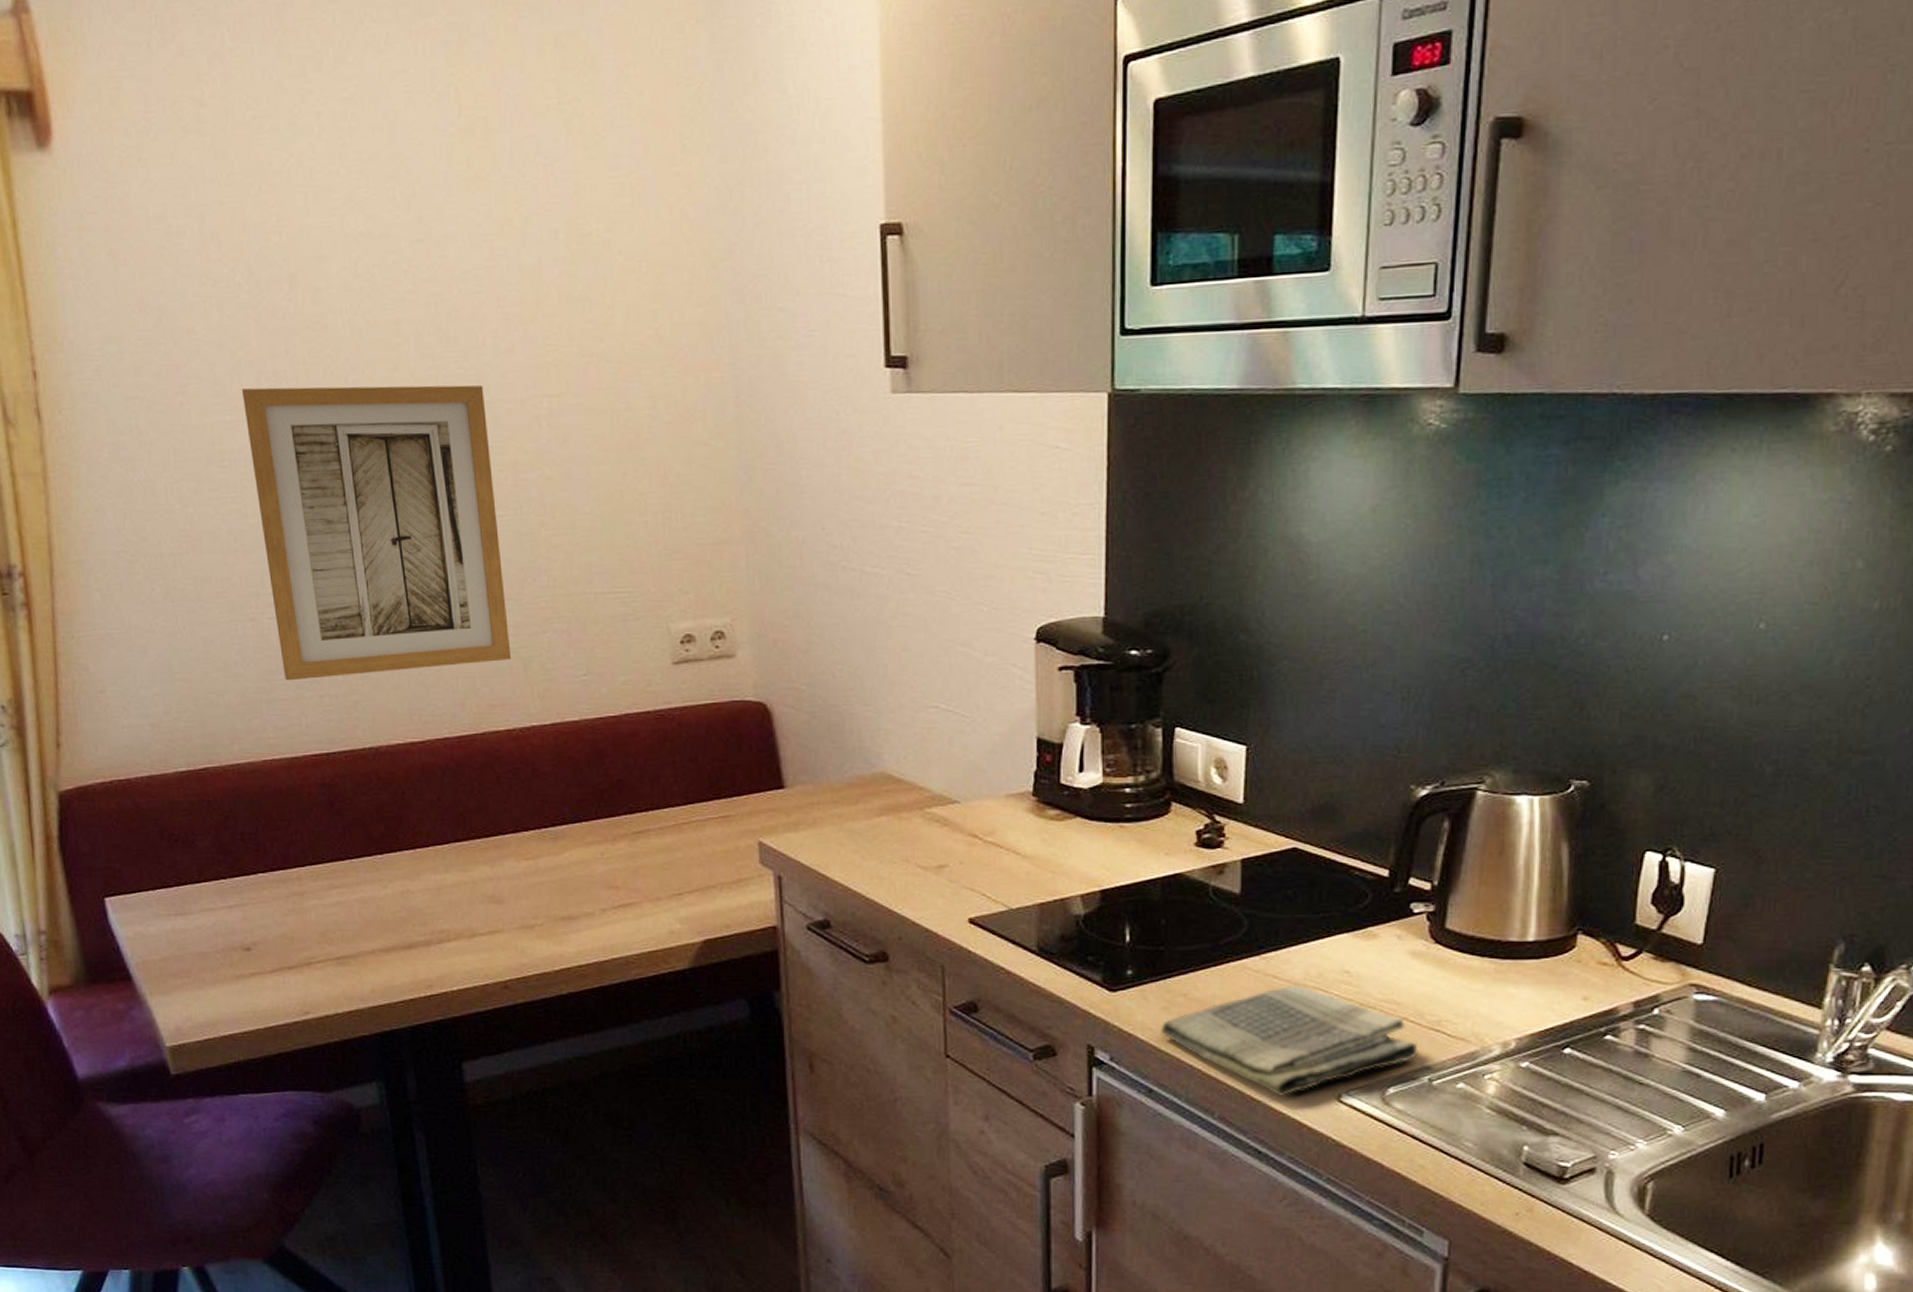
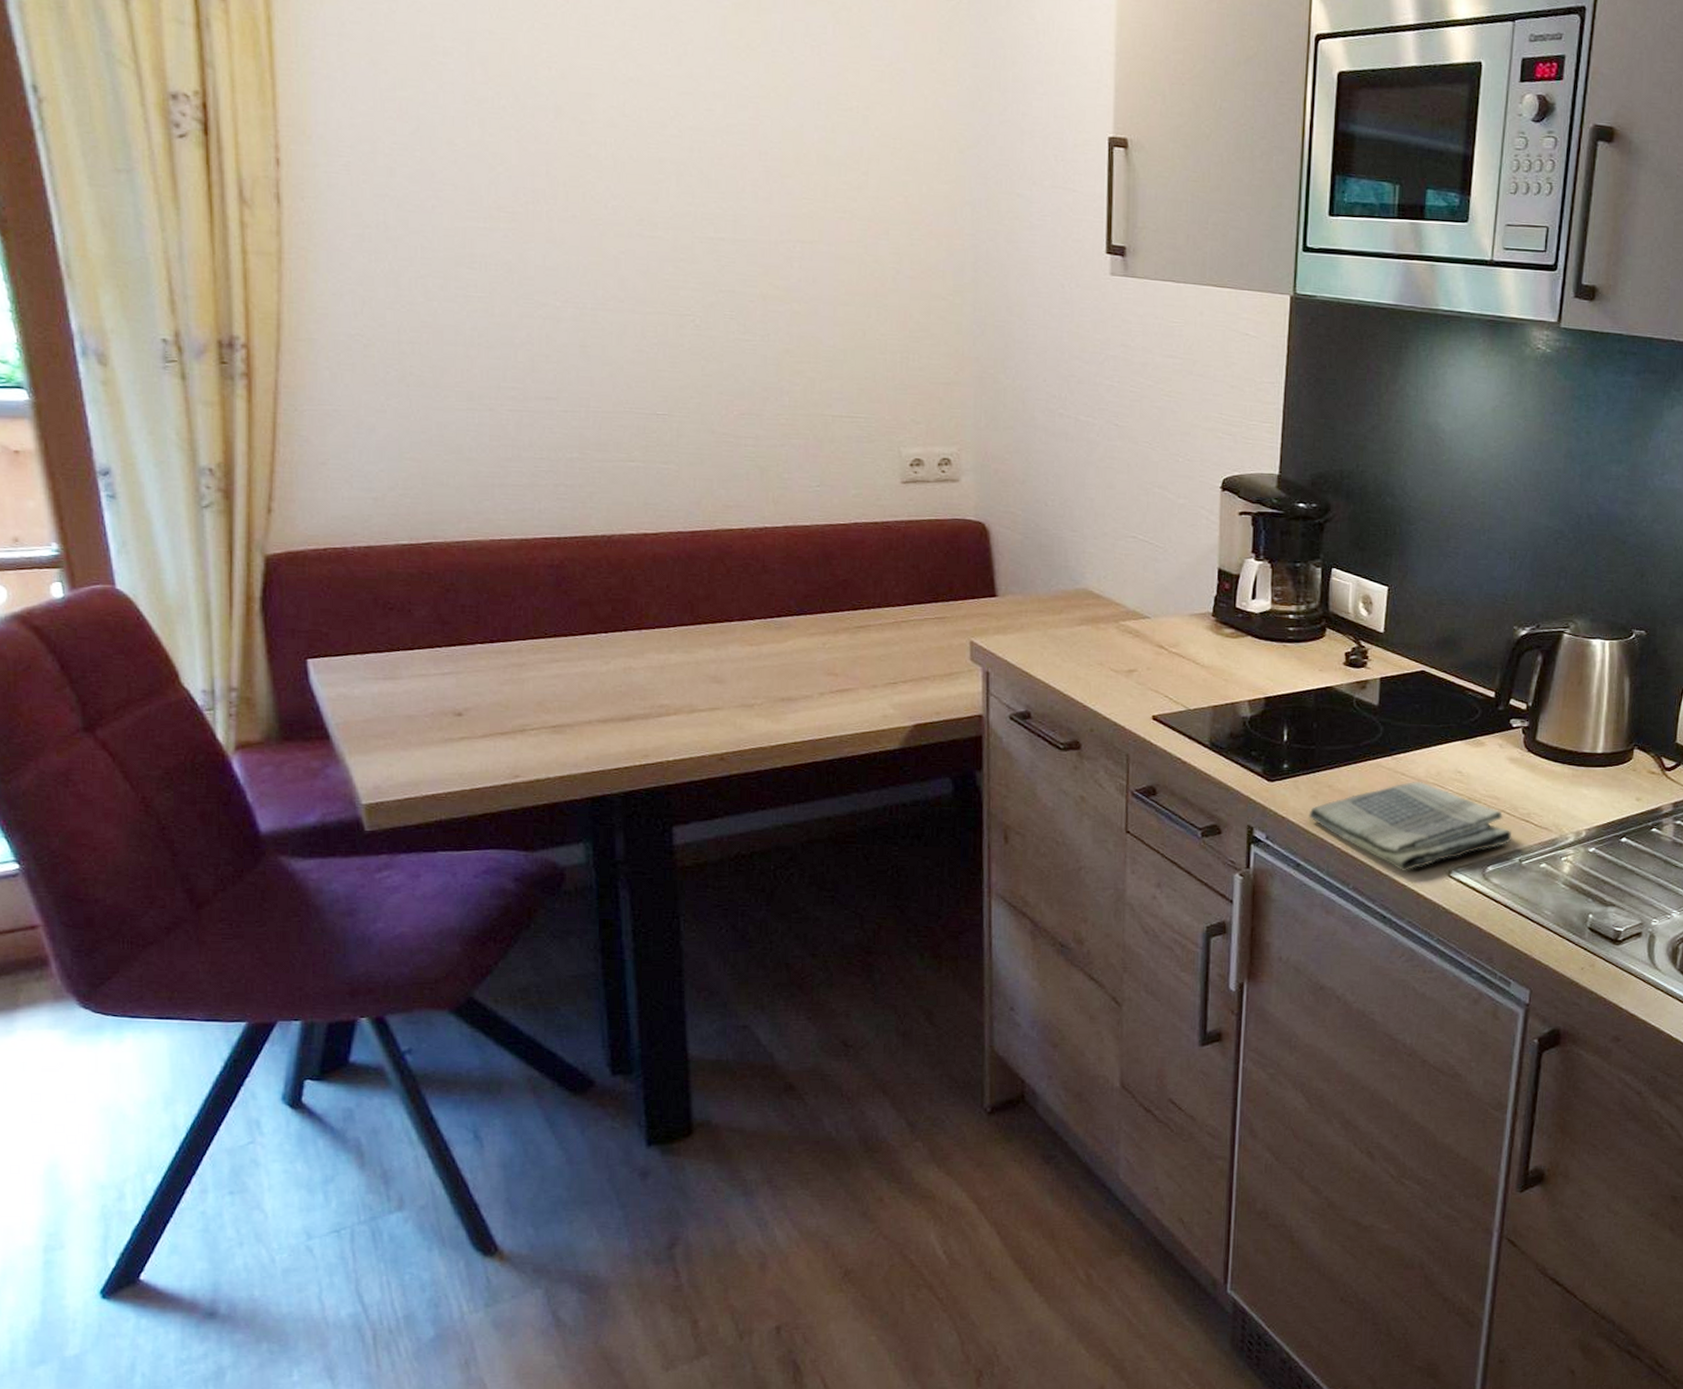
wall art: present [241,385,512,681] -> none [497,200,750,469]

